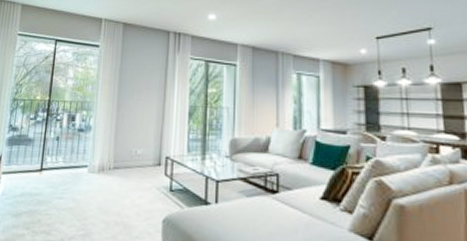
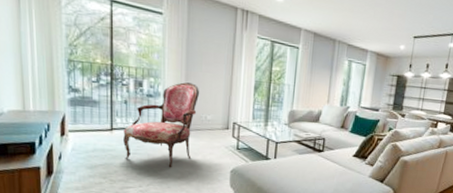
armchair: none [50,113,130,217] -> present [123,82,199,168]

